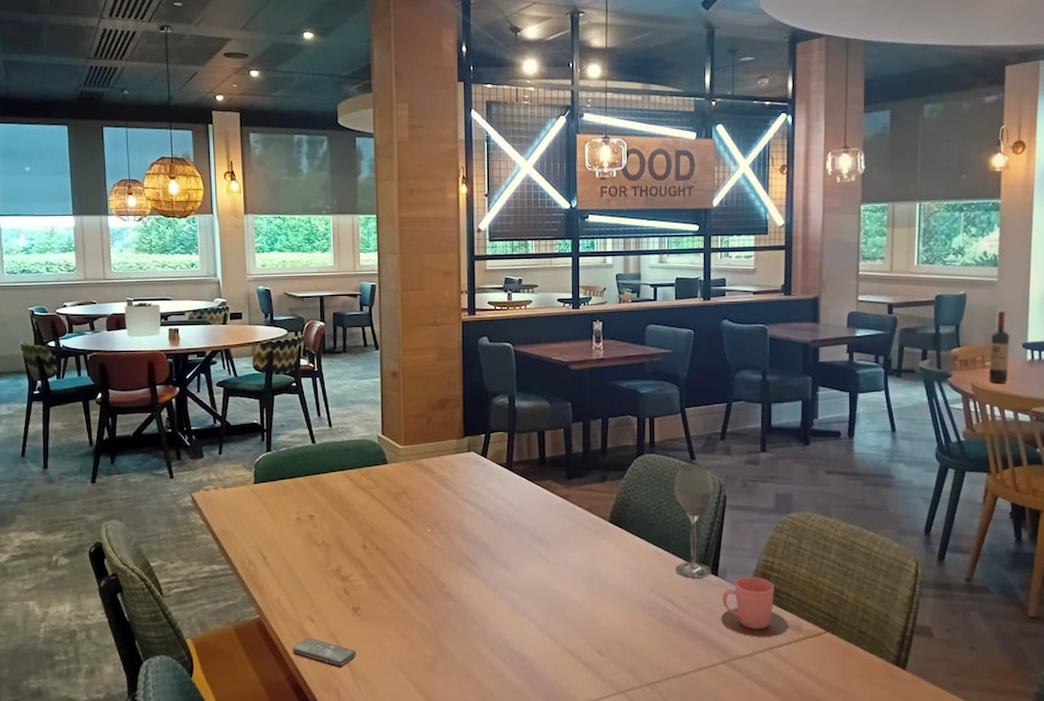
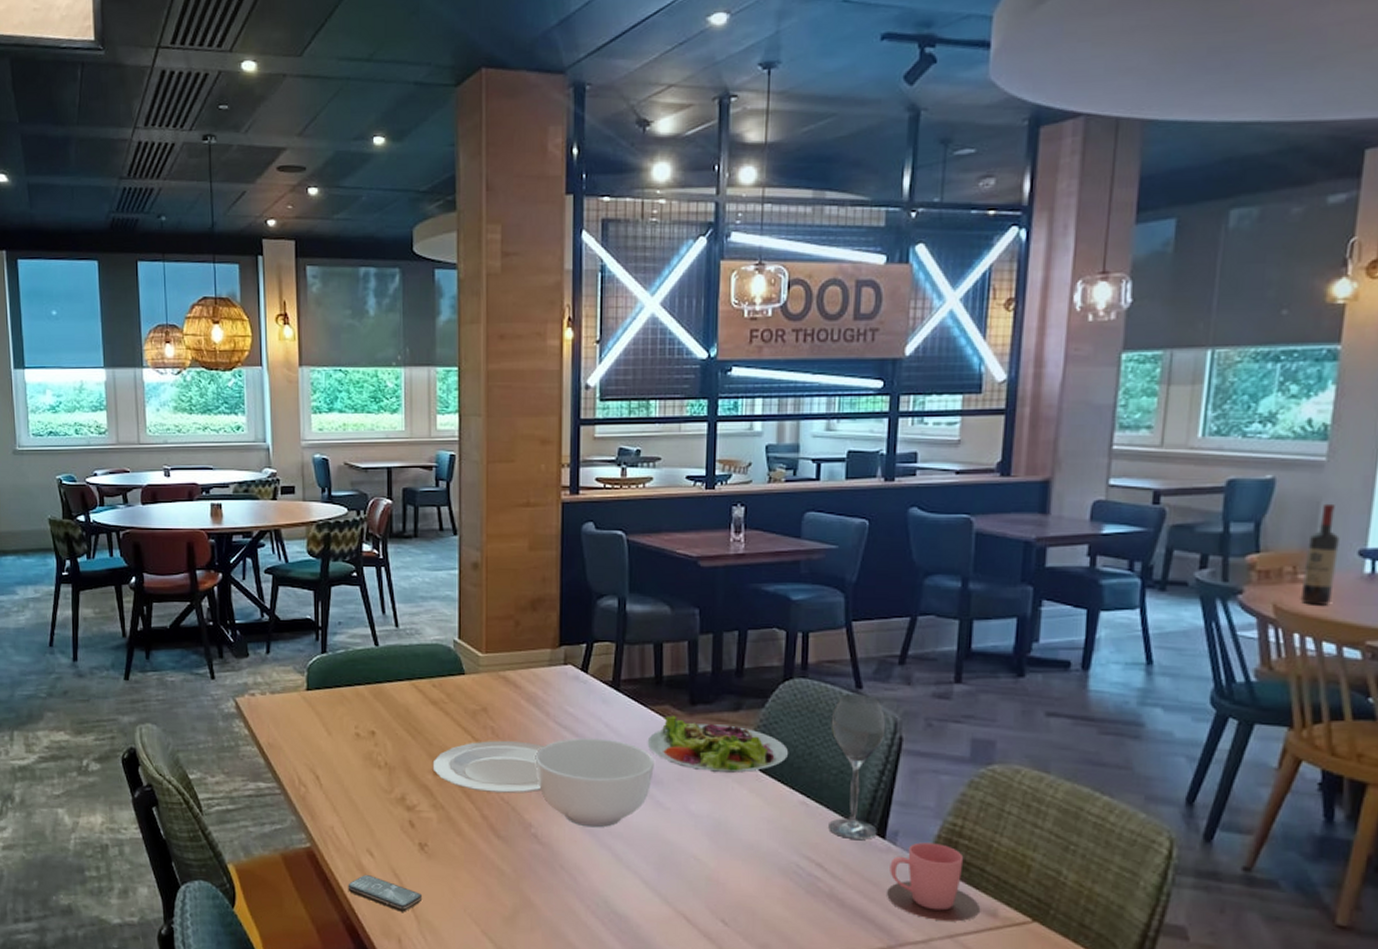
planter: present [124,302,161,337] -> none [161,471,202,512]
plate: none [362,516,454,561] -> present [432,740,545,794]
bowl: none [446,510,542,584] -> present [535,738,656,828]
salad plate: none [535,488,644,533] -> present [647,715,789,774]

